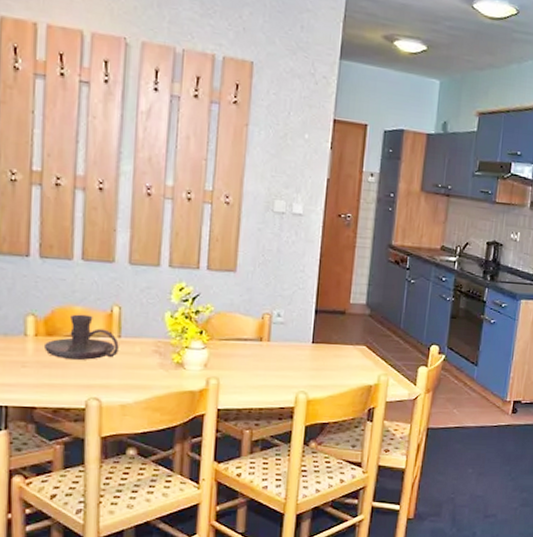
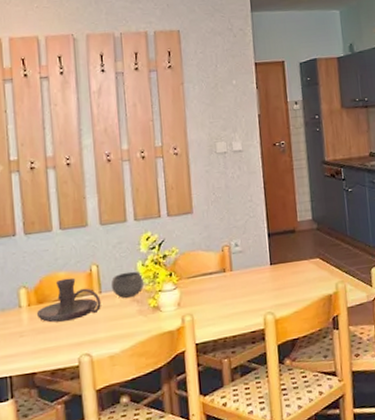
bowl: none [132,320,170,348] -> present [111,271,144,298]

